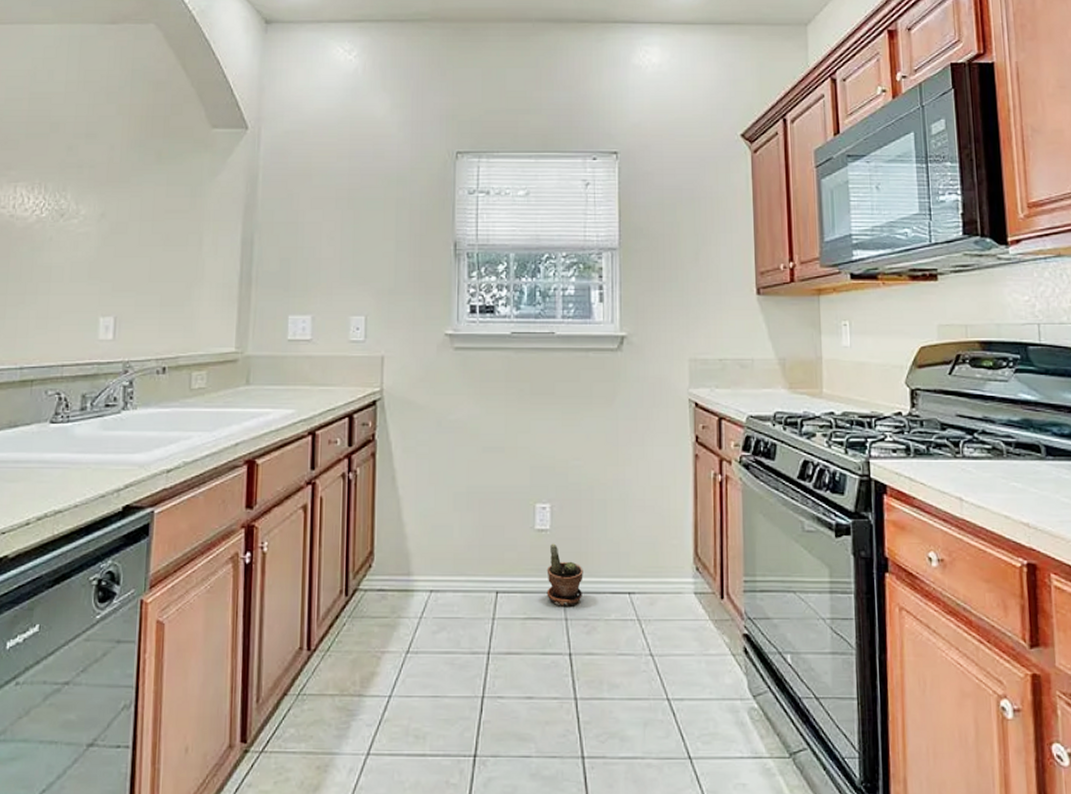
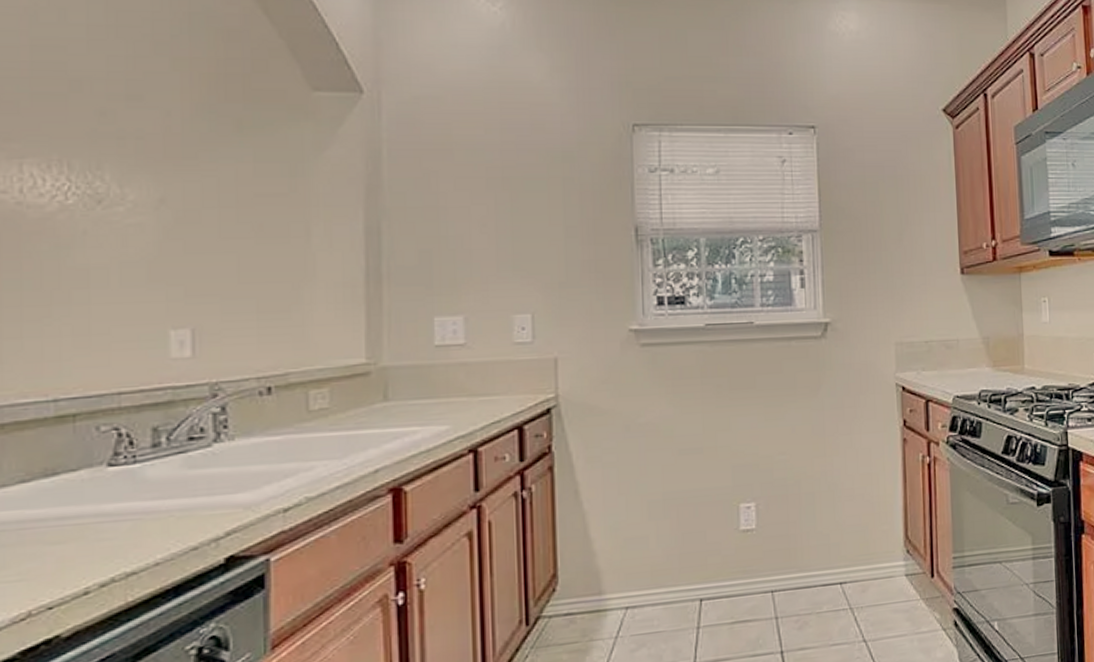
potted plant: present [546,543,583,606] -> none [754,542,793,606]

